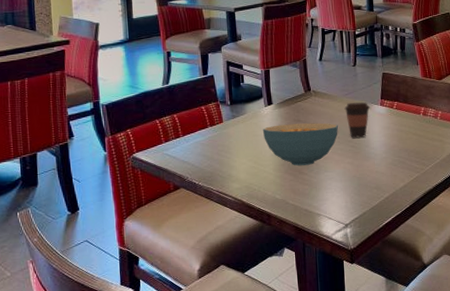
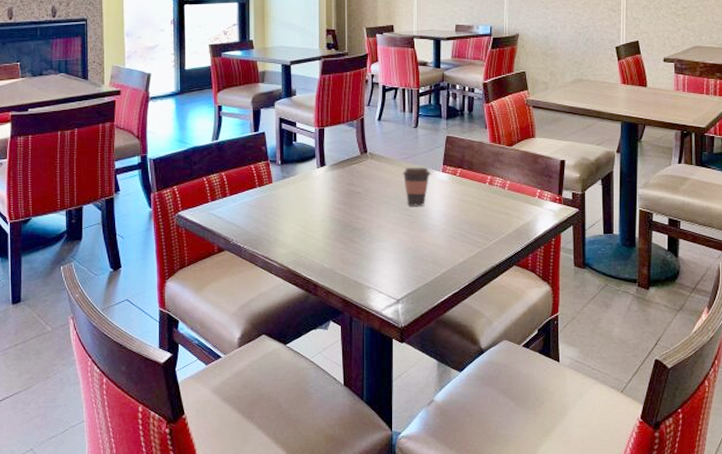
cereal bowl: present [262,123,339,166] -> none [313,188,396,233]

